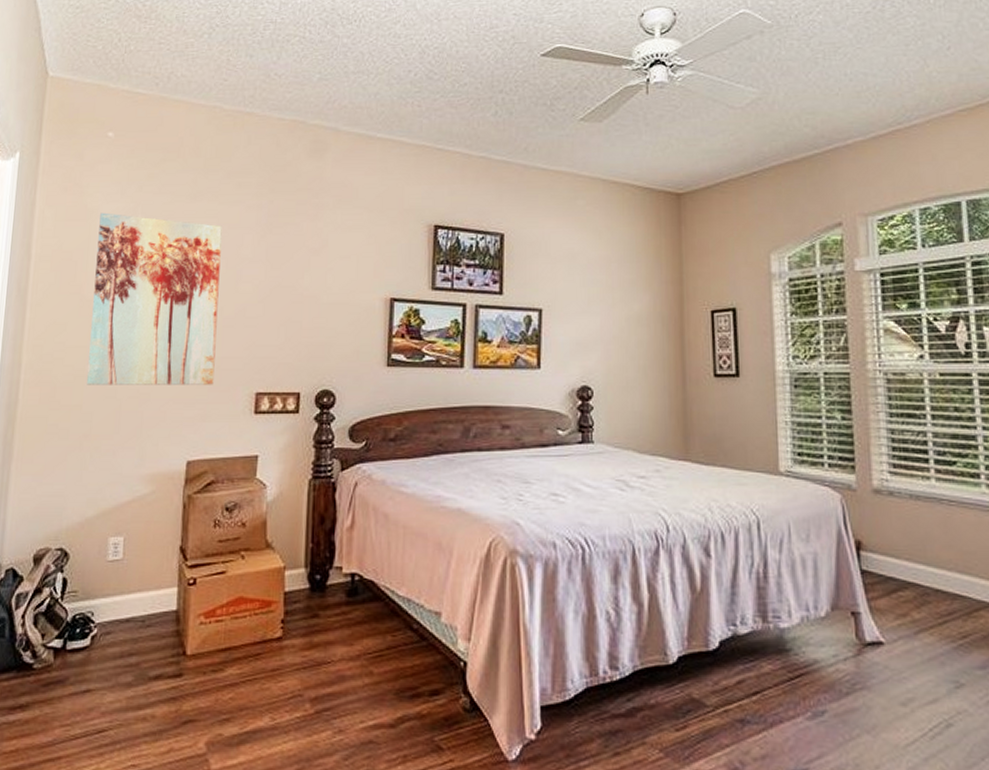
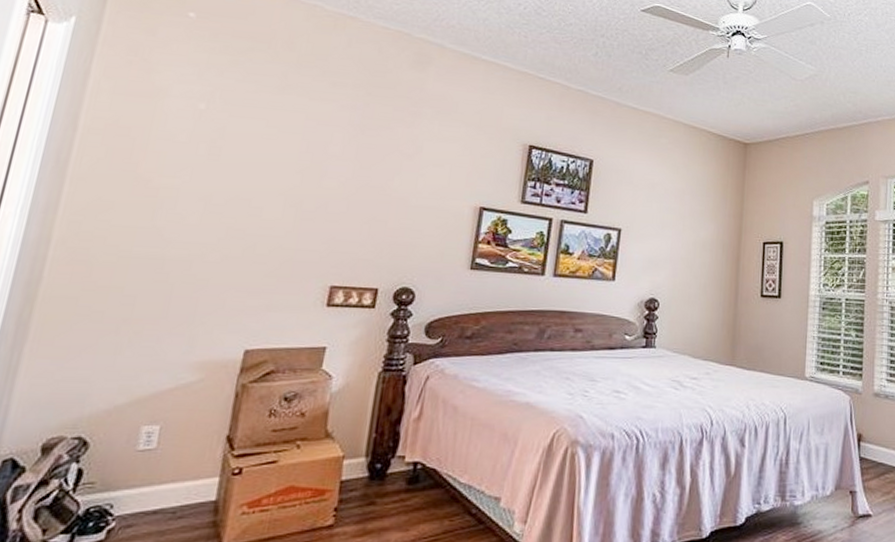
wall art: present [87,212,222,385] -> none [133,92,311,276]

